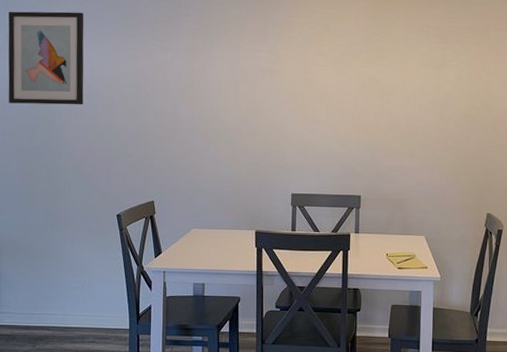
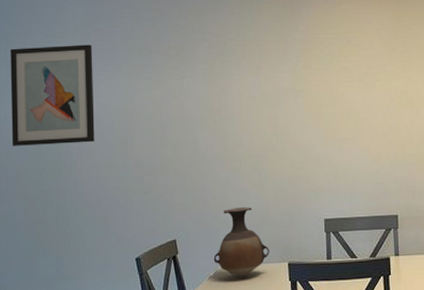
vase: none [187,175,239,240] -> present [213,206,269,277]

